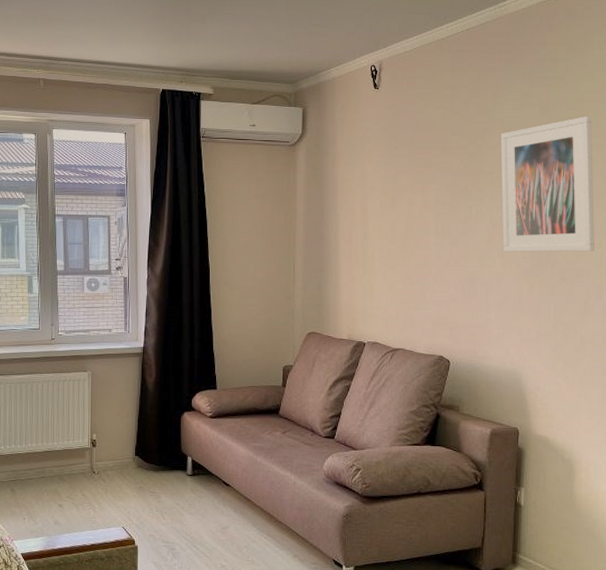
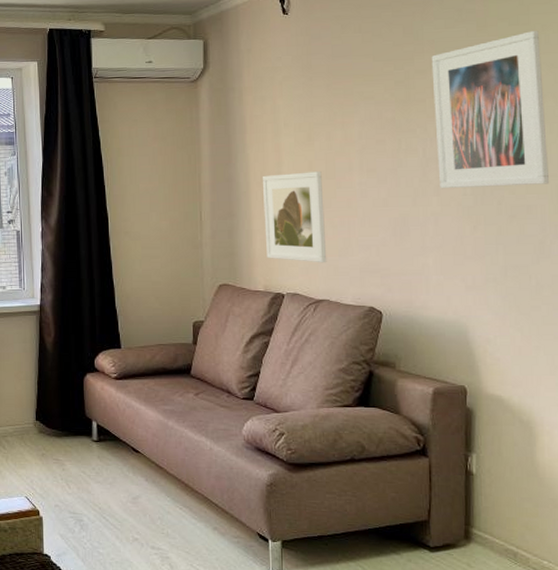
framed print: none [350,232,404,316] -> present [262,171,327,263]

